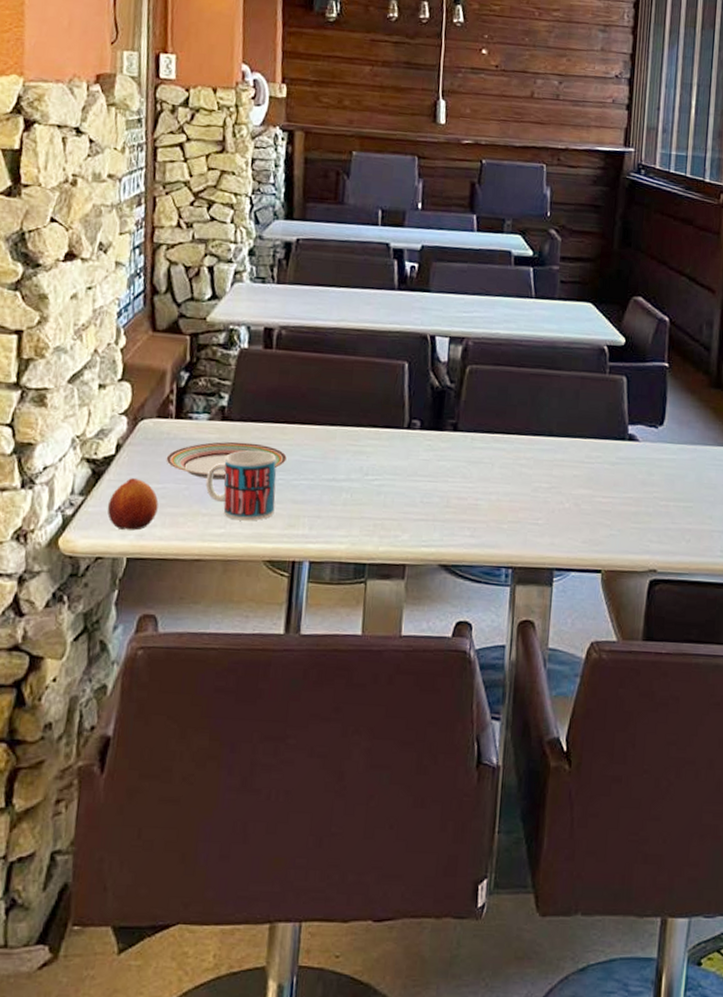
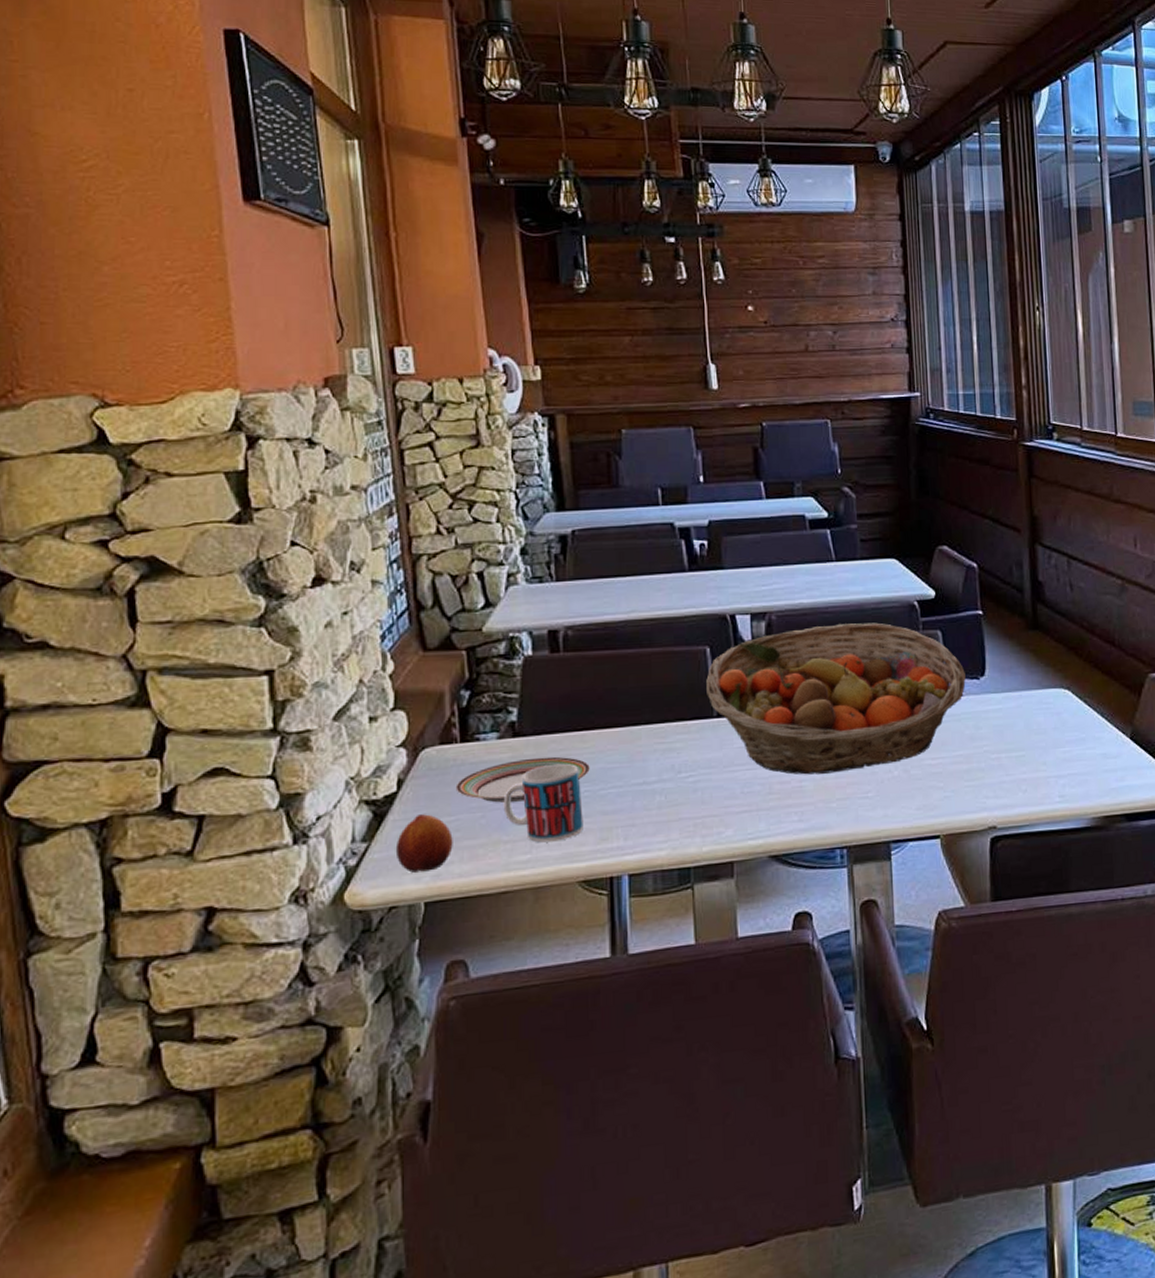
fruit basket: none [400,357,645,497] -> present [706,622,966,775]

